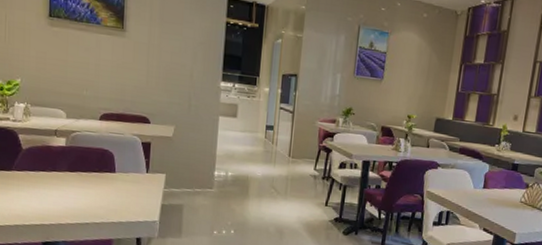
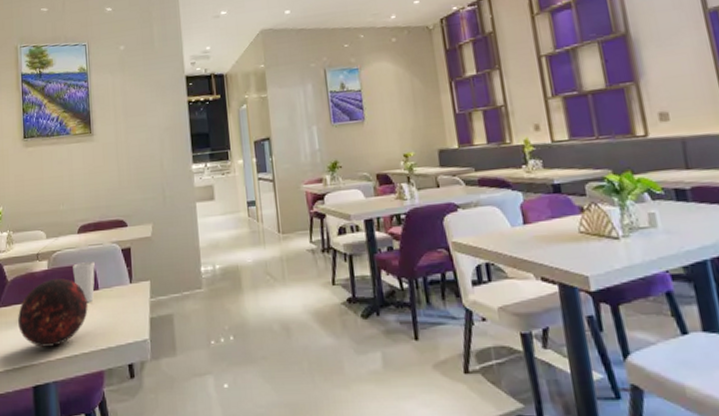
decorative orb: none [31,155,103,213] -> present [18,278,88,347]
cup: none [91,145,114,182] -> present [73,260,95,303]

